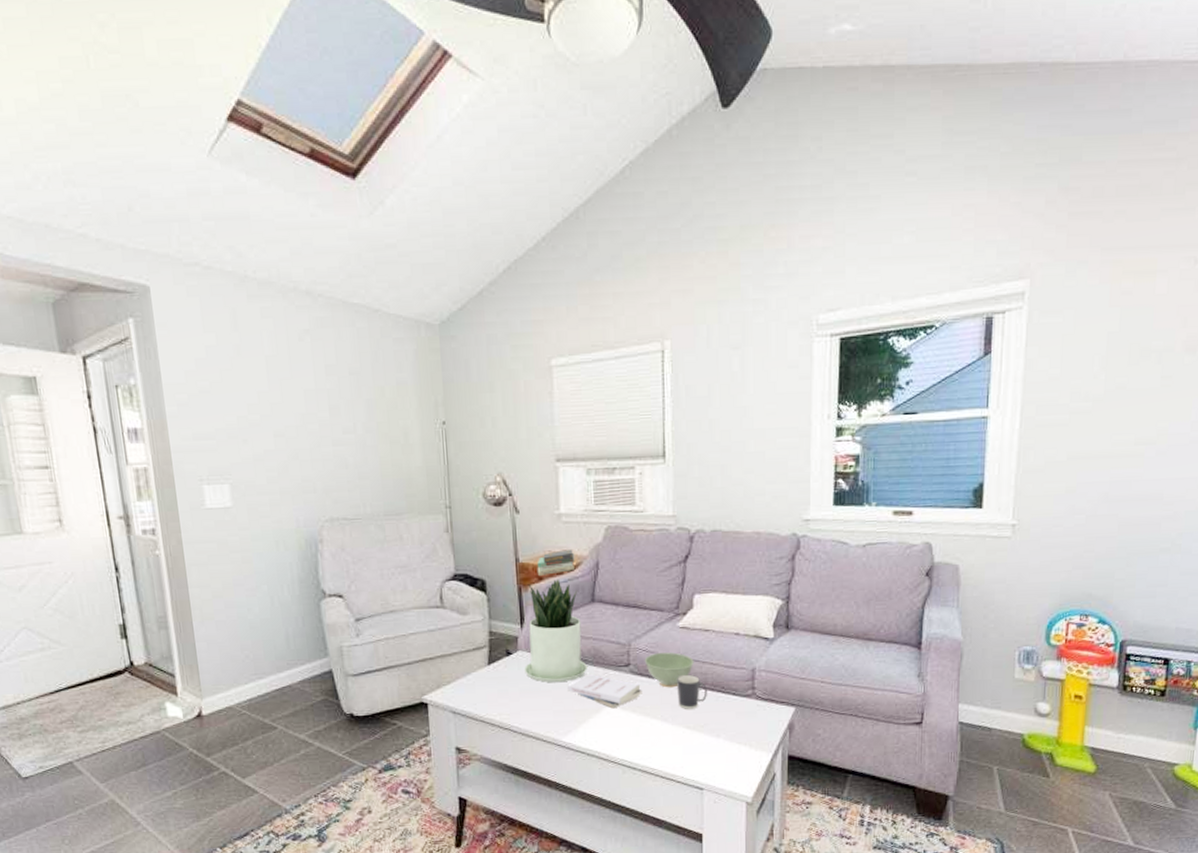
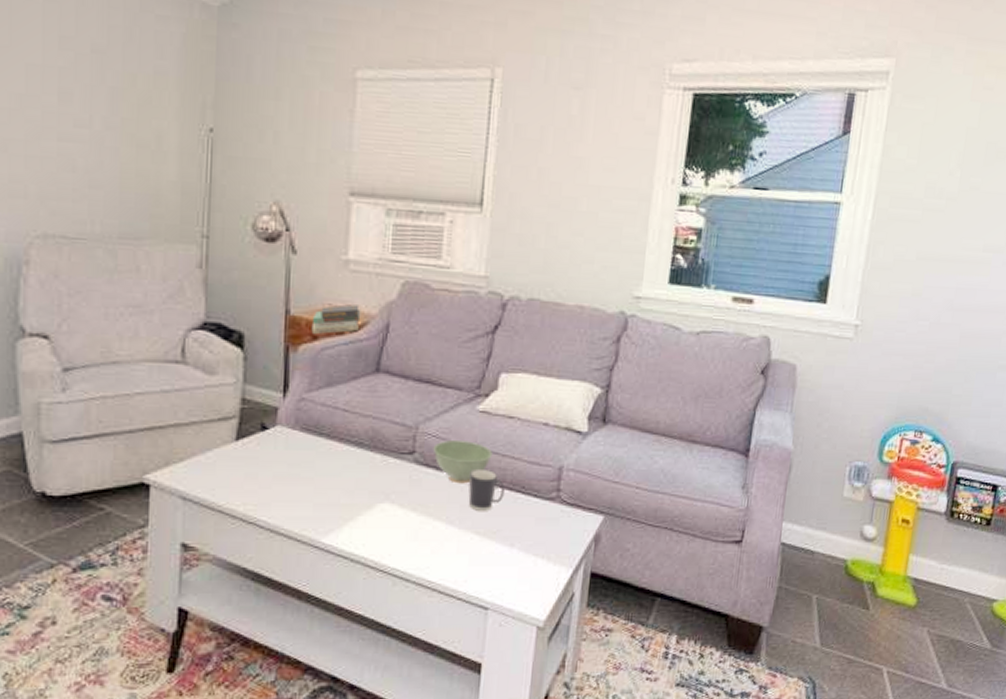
planter: present [525,579,587,683] -> none [282,340,362,469]
books: present [568,673,642,709] -> none [335,460,427,505]

